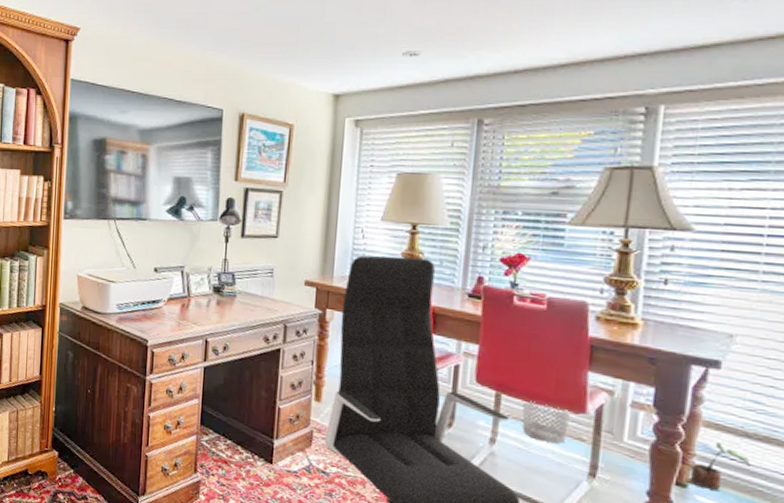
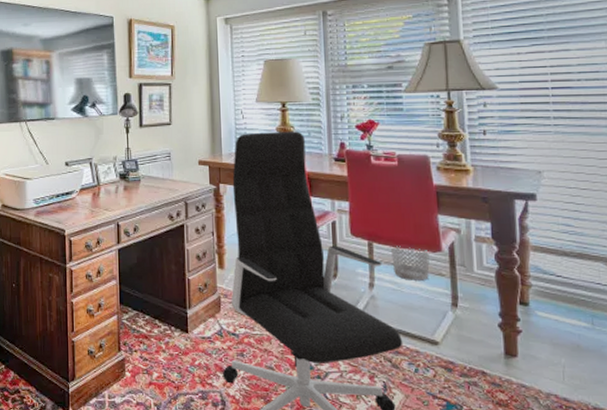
potted plant: present [685,442,751,490] -> none [526,263,572,304]

